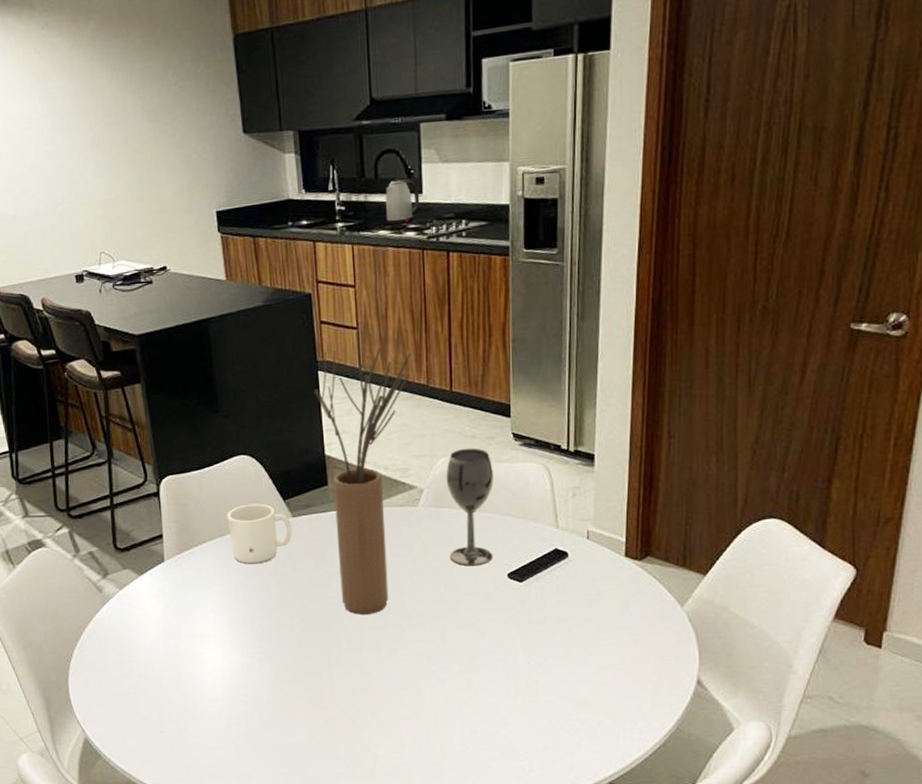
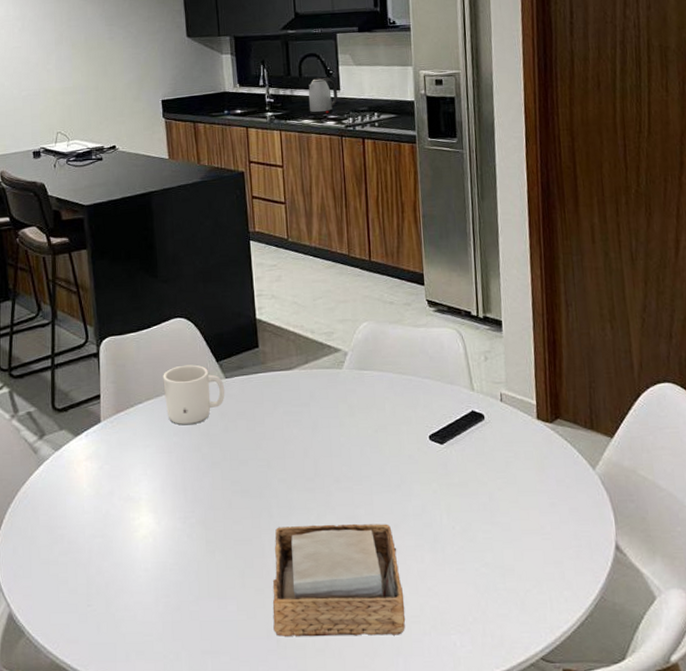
vase: present [313,331,411,615] -> none [246,205,334,477]
napkin holder: none [342,658,475,762] -> present [272,523,406,637]
wine glass: present [446,448,494,566] -> none [368,313,414,428]

